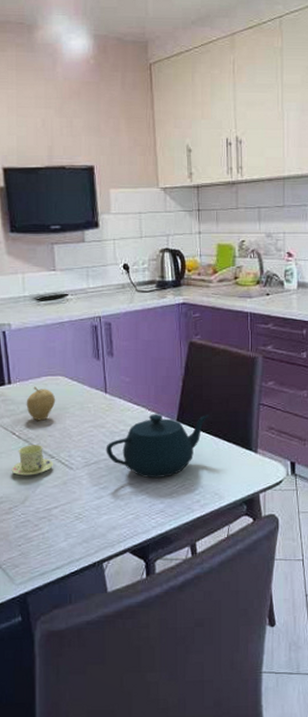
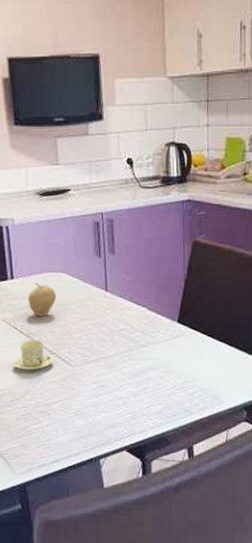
teapot: present [106,414,210,479] -> none [105,314,212,379]

